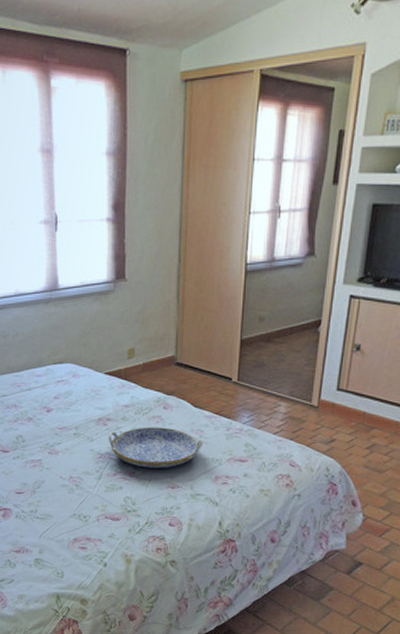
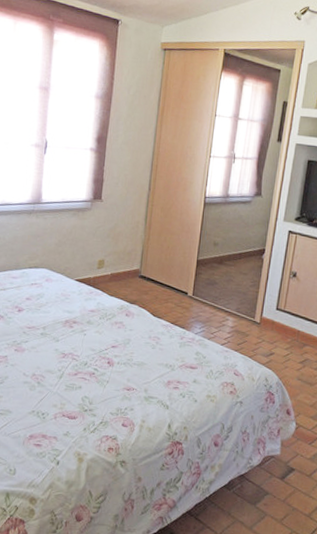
serving tray: present [108,427,203,468] -> none [72,331,159,371]

